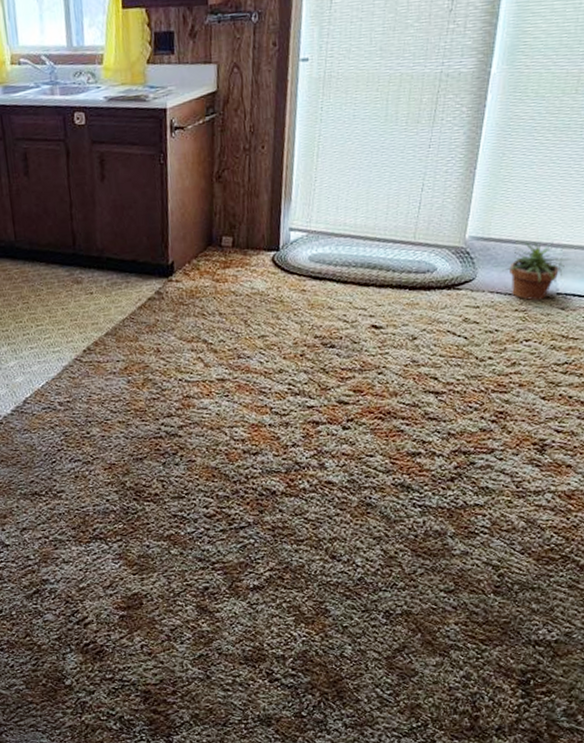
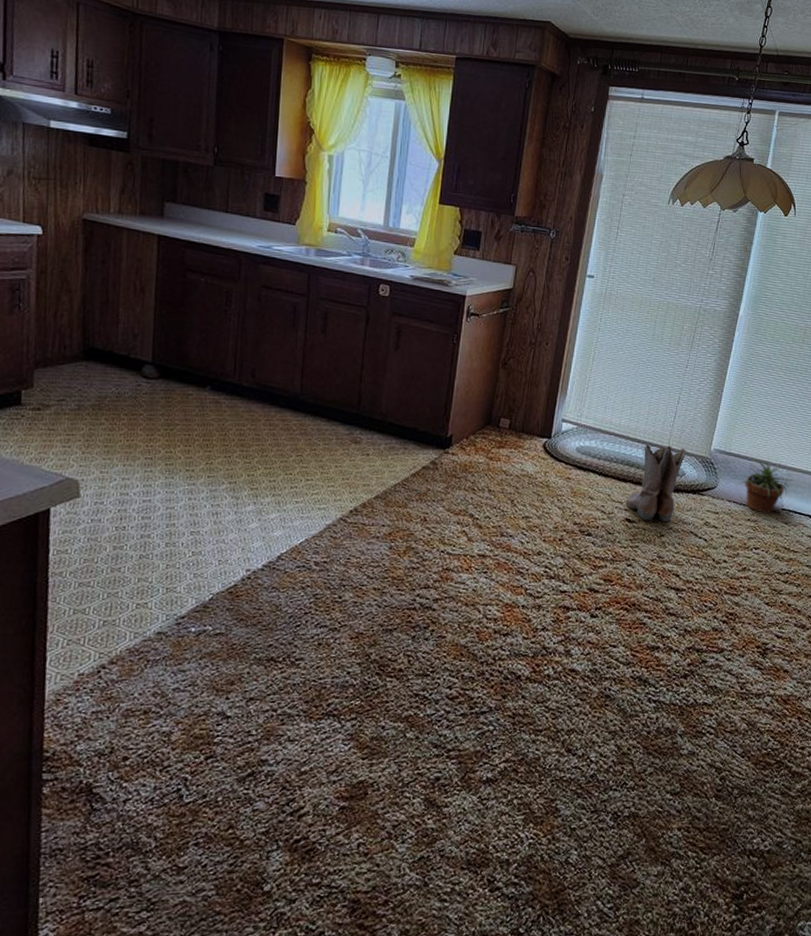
boots: none [371,240,436,325] -> present [627,444,686,523]

